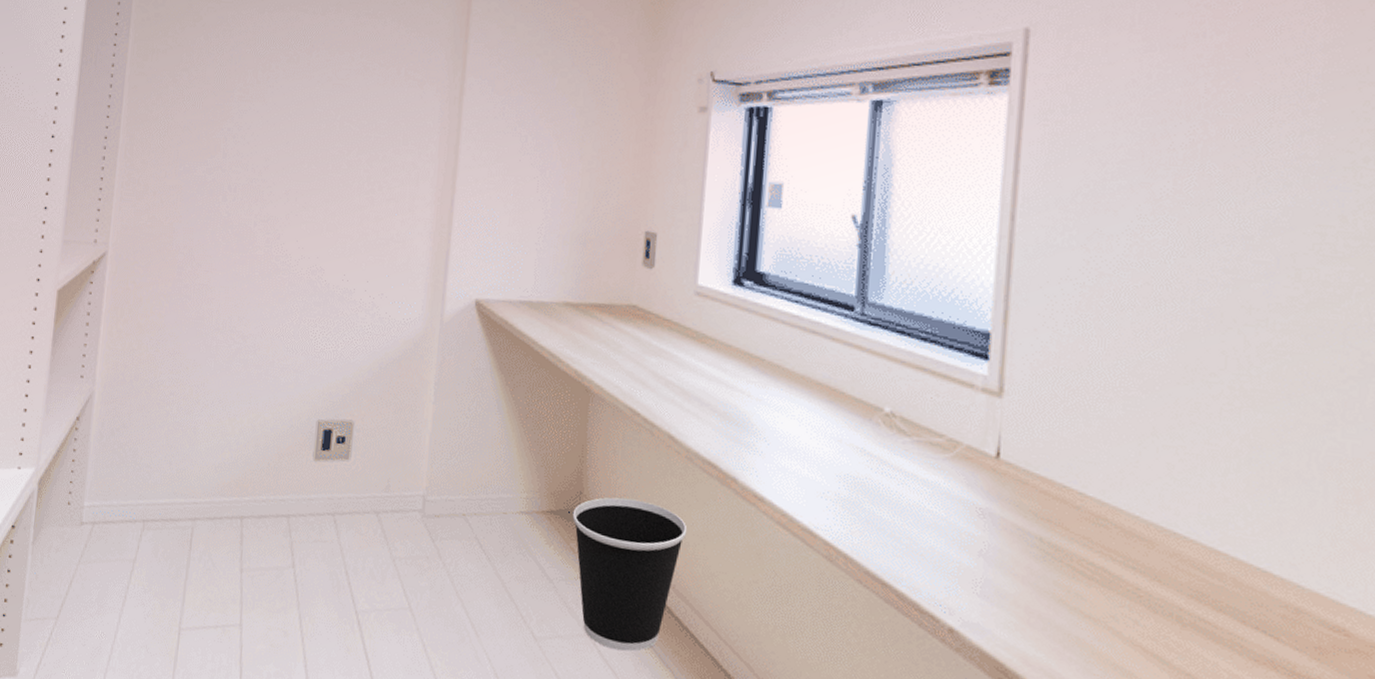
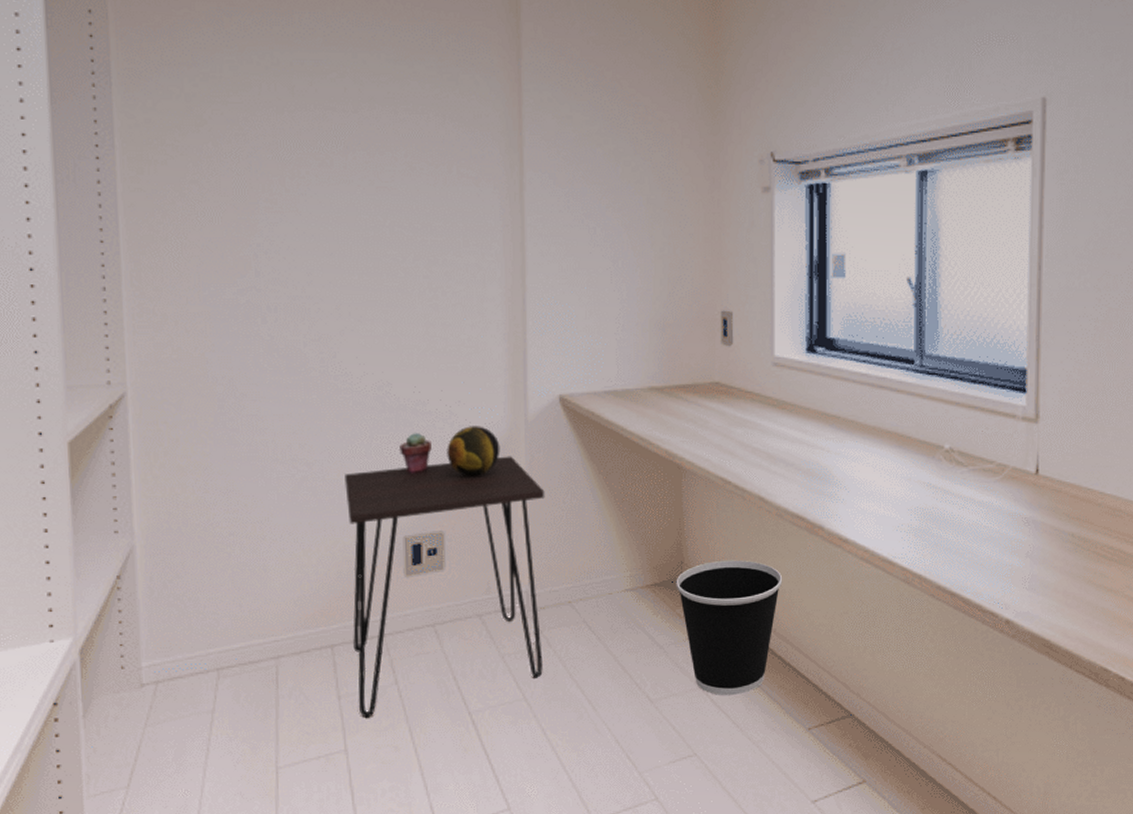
desk: none [257,350,452,597] -> present [345,456,545,718]
potted succulent: none [323,320,353,359] -> present [400,433,432,473]
decorative orb: none [365,319,415,370] -> present [447,426,500,476]

